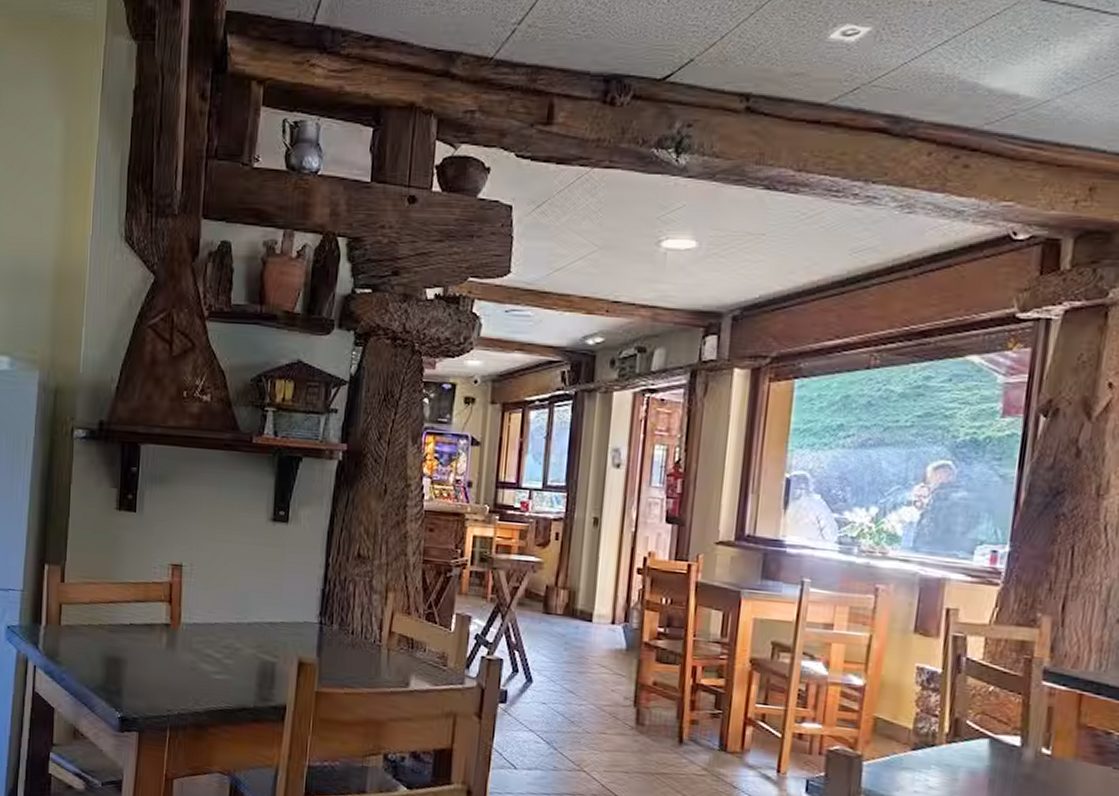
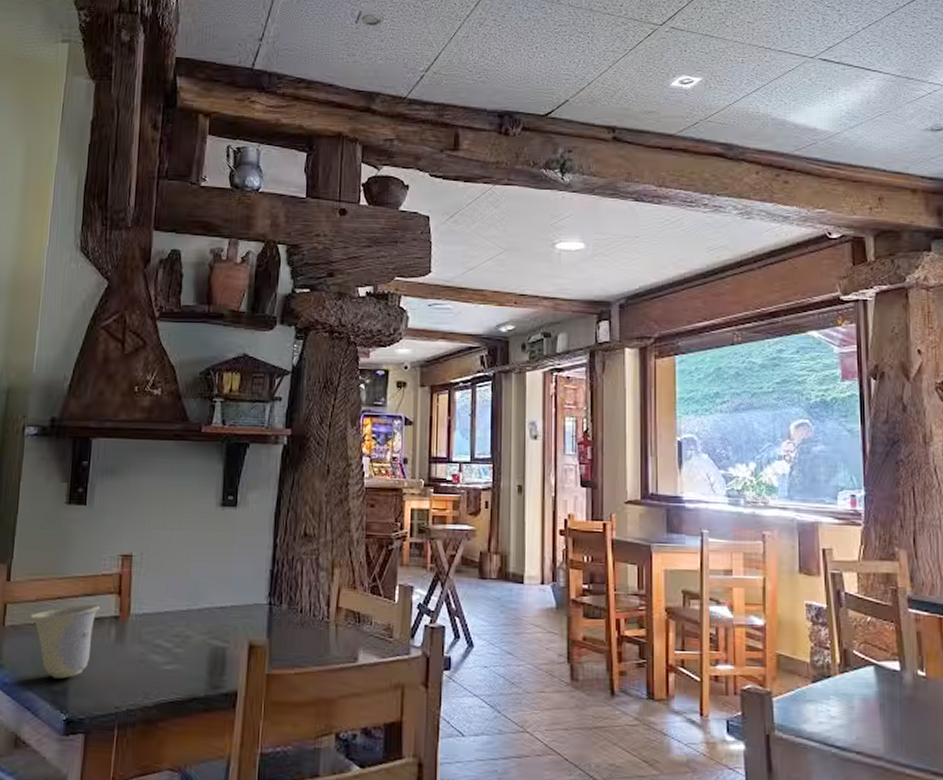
cup: none [83,610,151,679] -> present [29,604,100,679]

